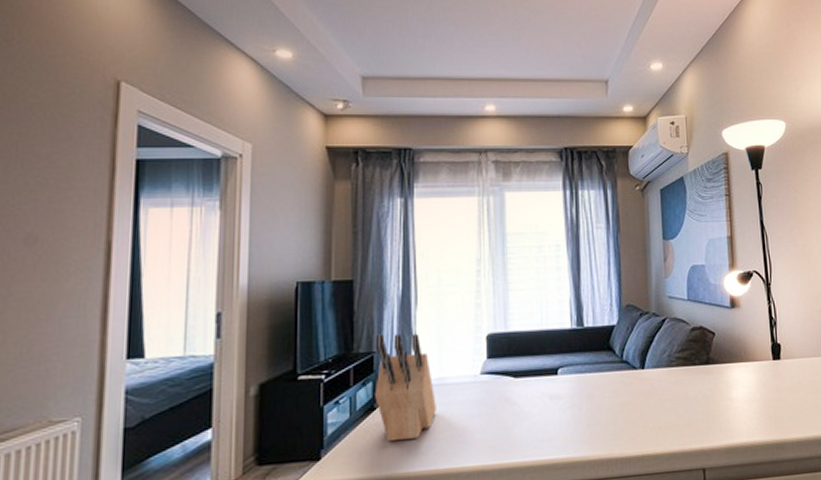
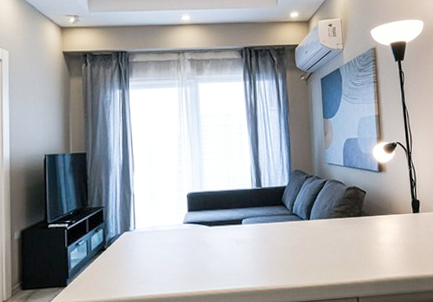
knife block: present [375,333,436,442] -> none [104,193,151,274]

